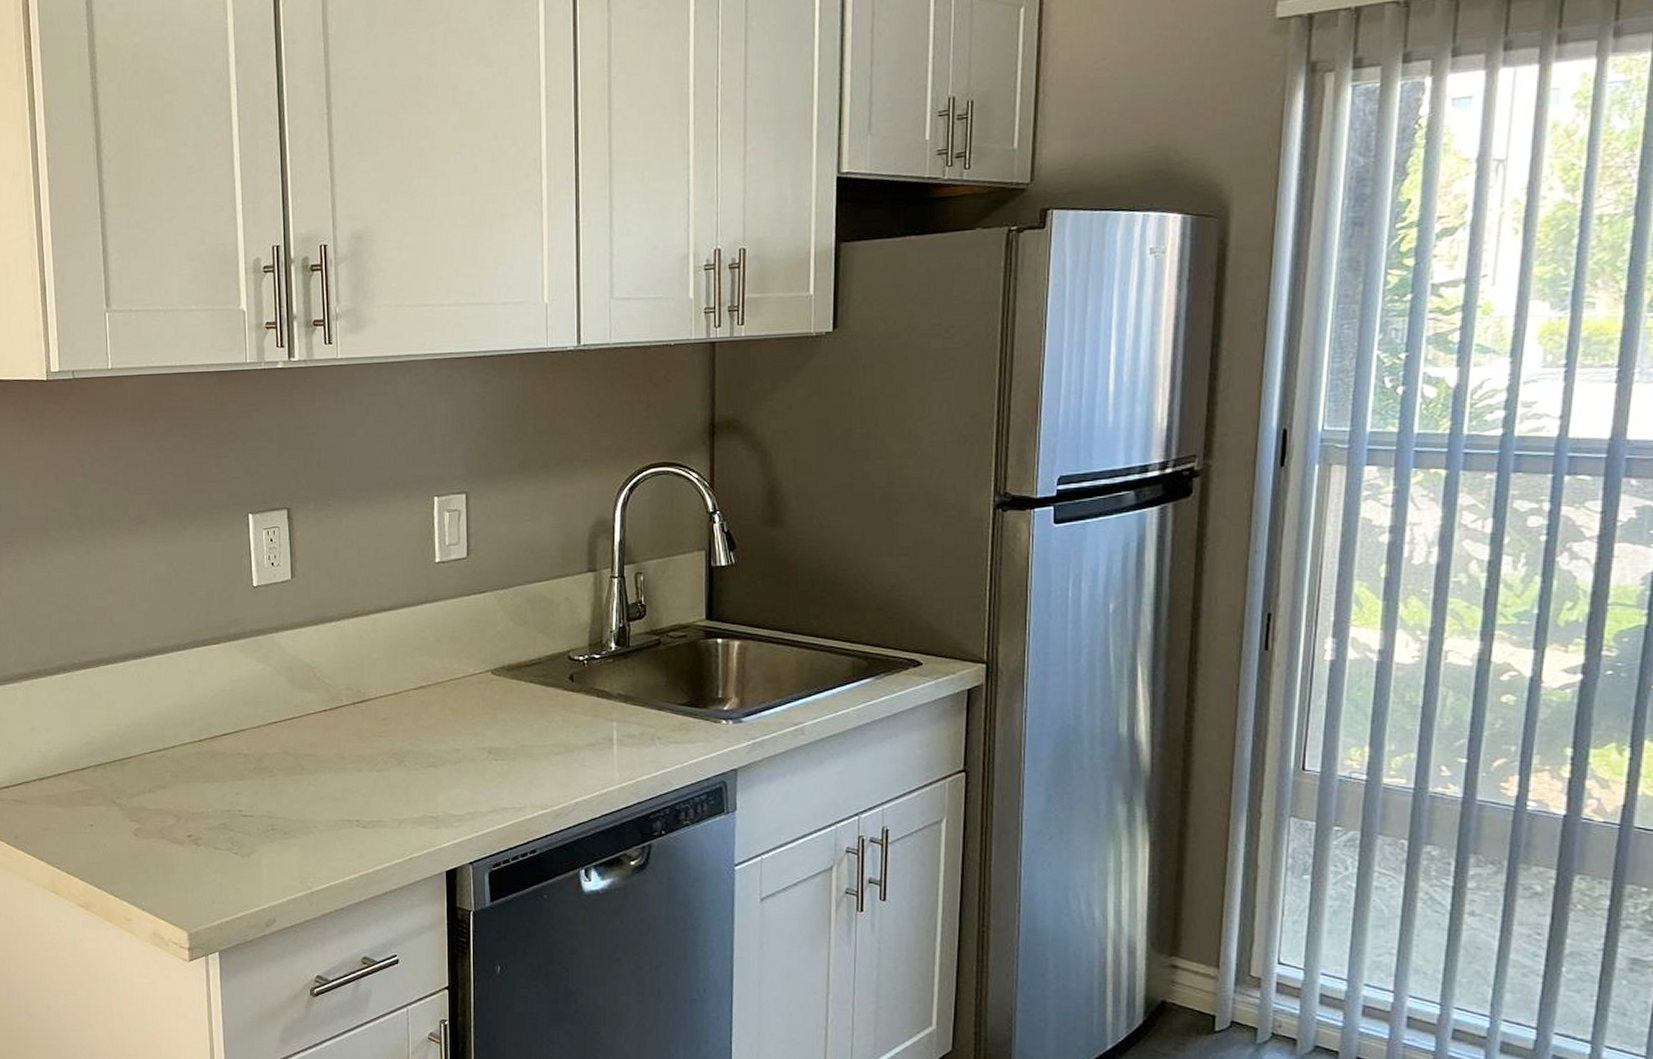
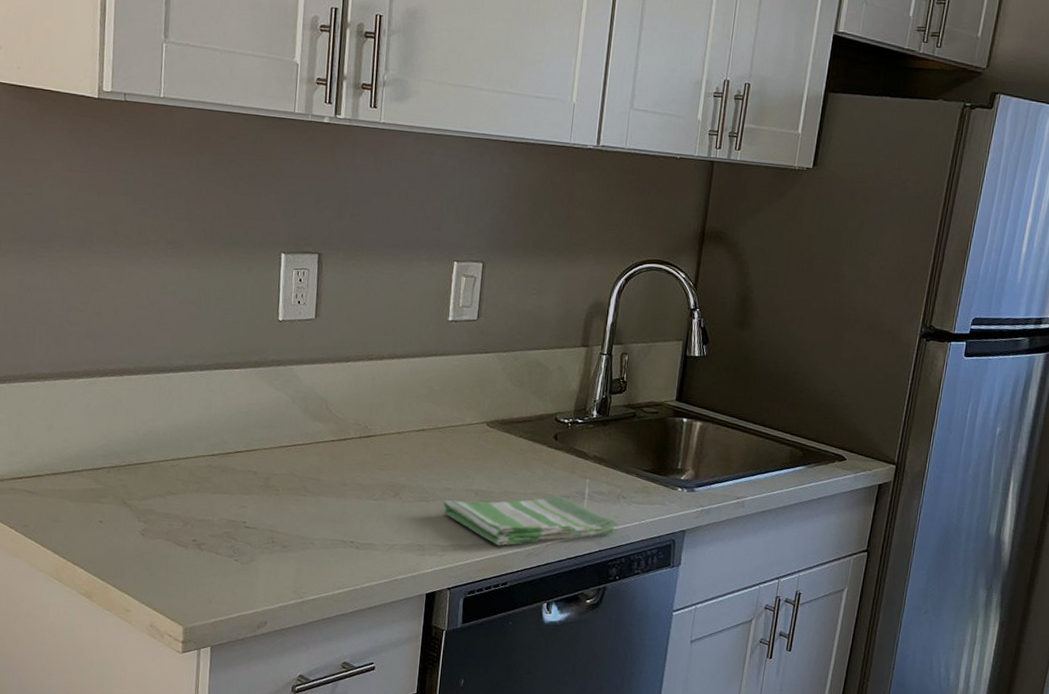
dish towel: none [452,744,657,809] -> present [442,495,619,546]

